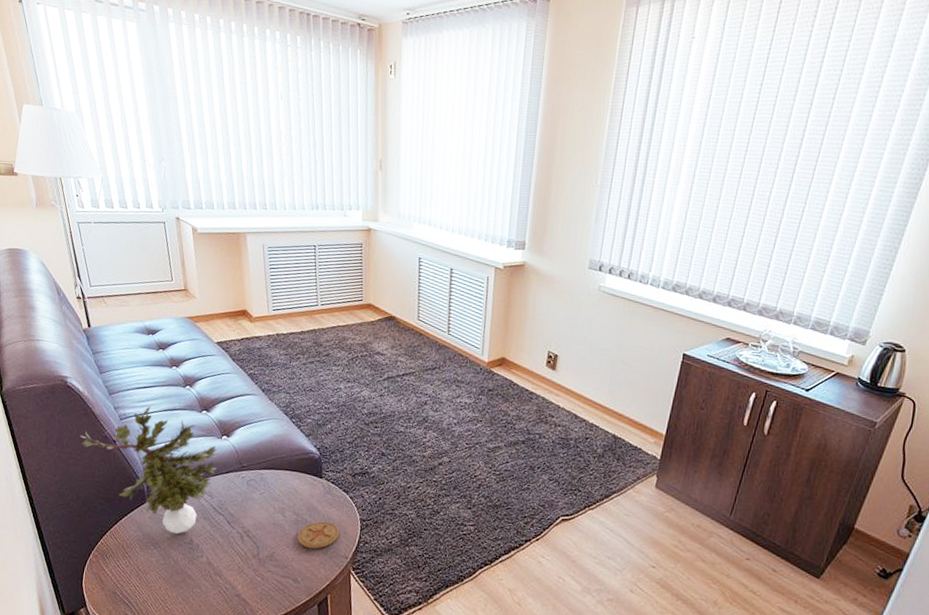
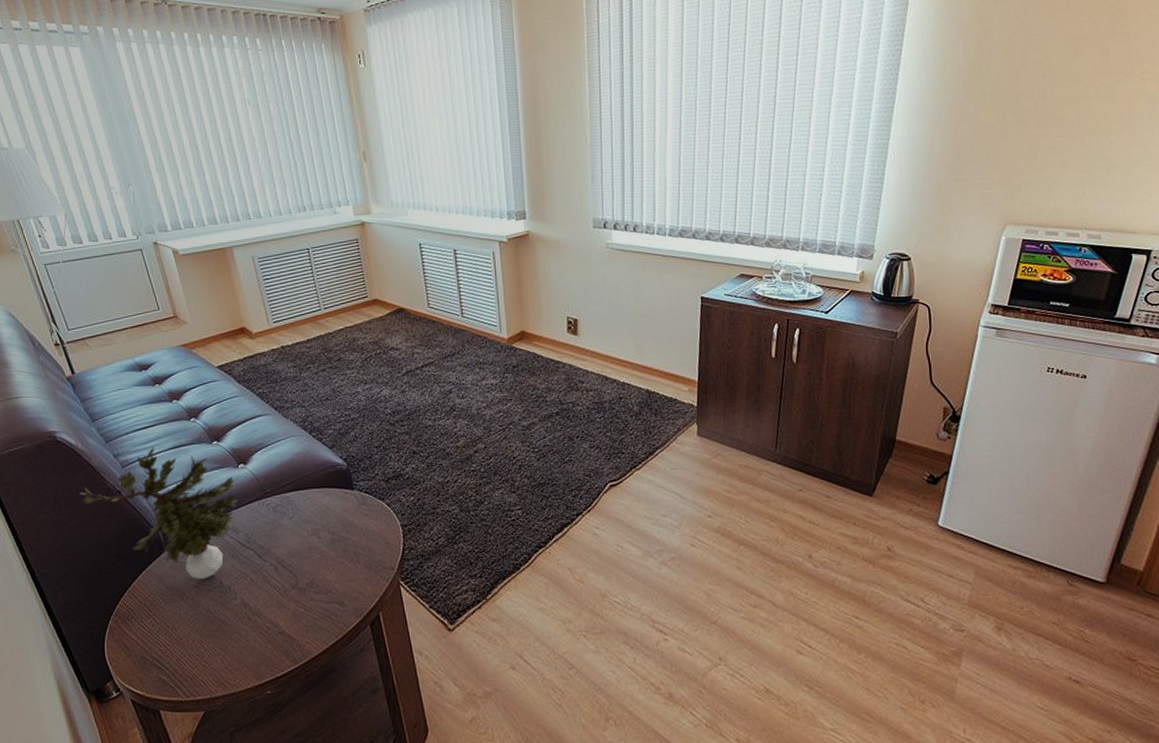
coaster: present [297,521,340,549] -> none [337,535,382,567]

